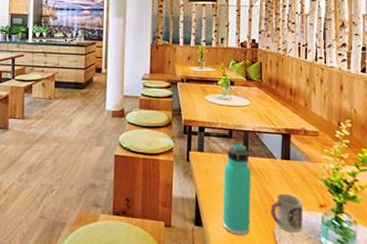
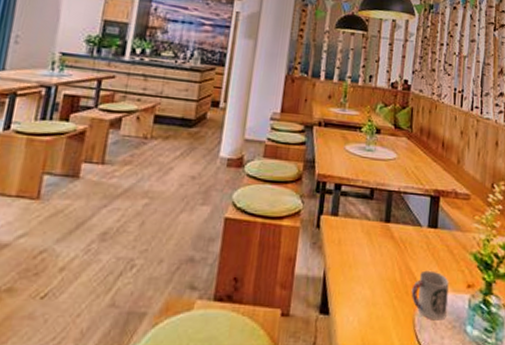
thermos bottle: present [222,142,252,235] -> none [353,204,393,325]

